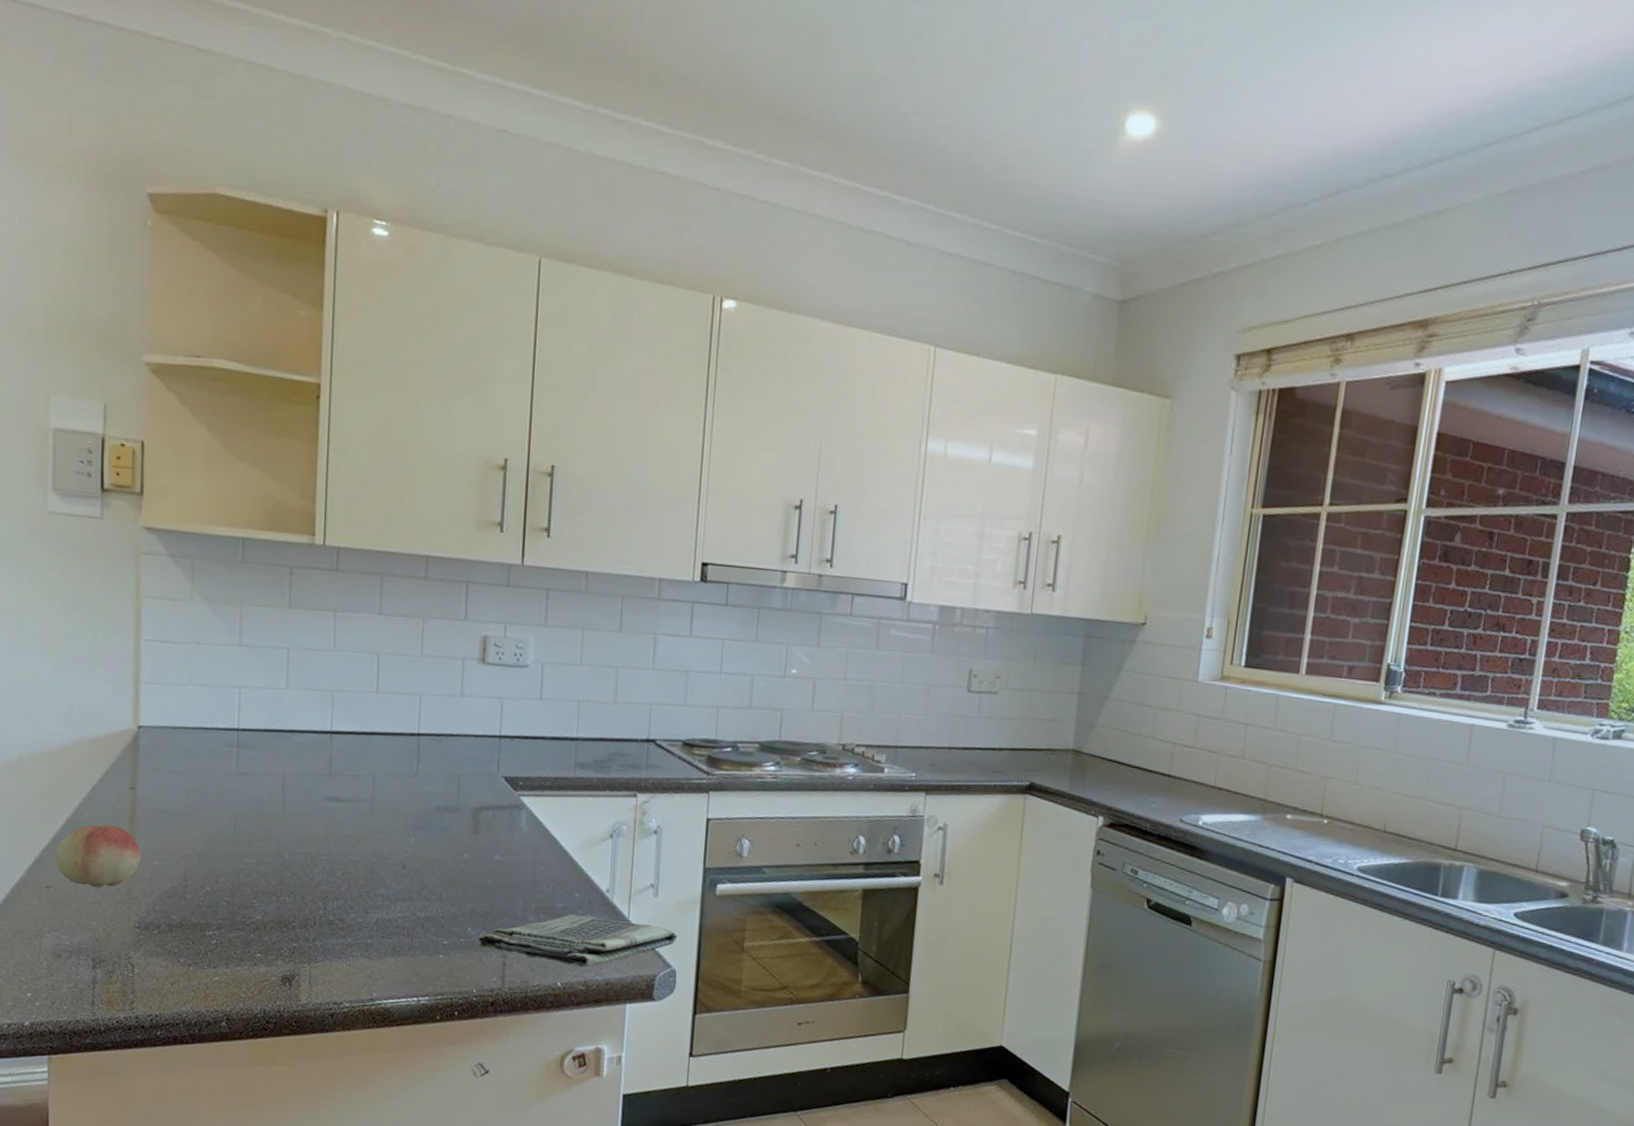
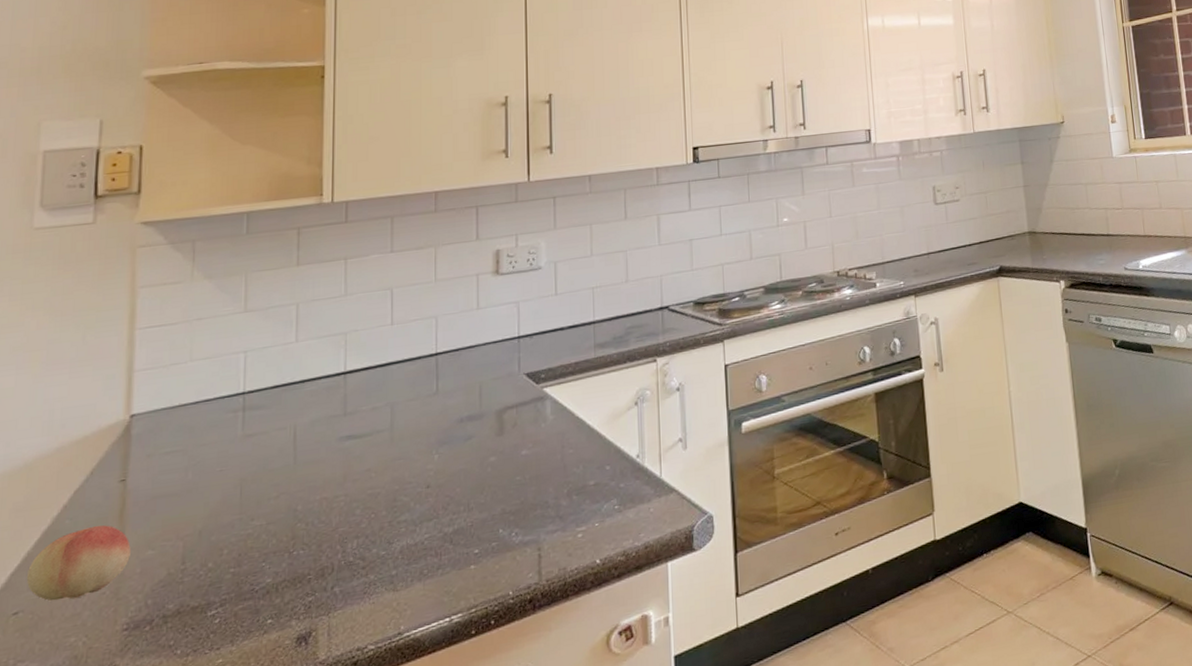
dish towel: present [478,914,678,969] -> none [510,477,711,547]

